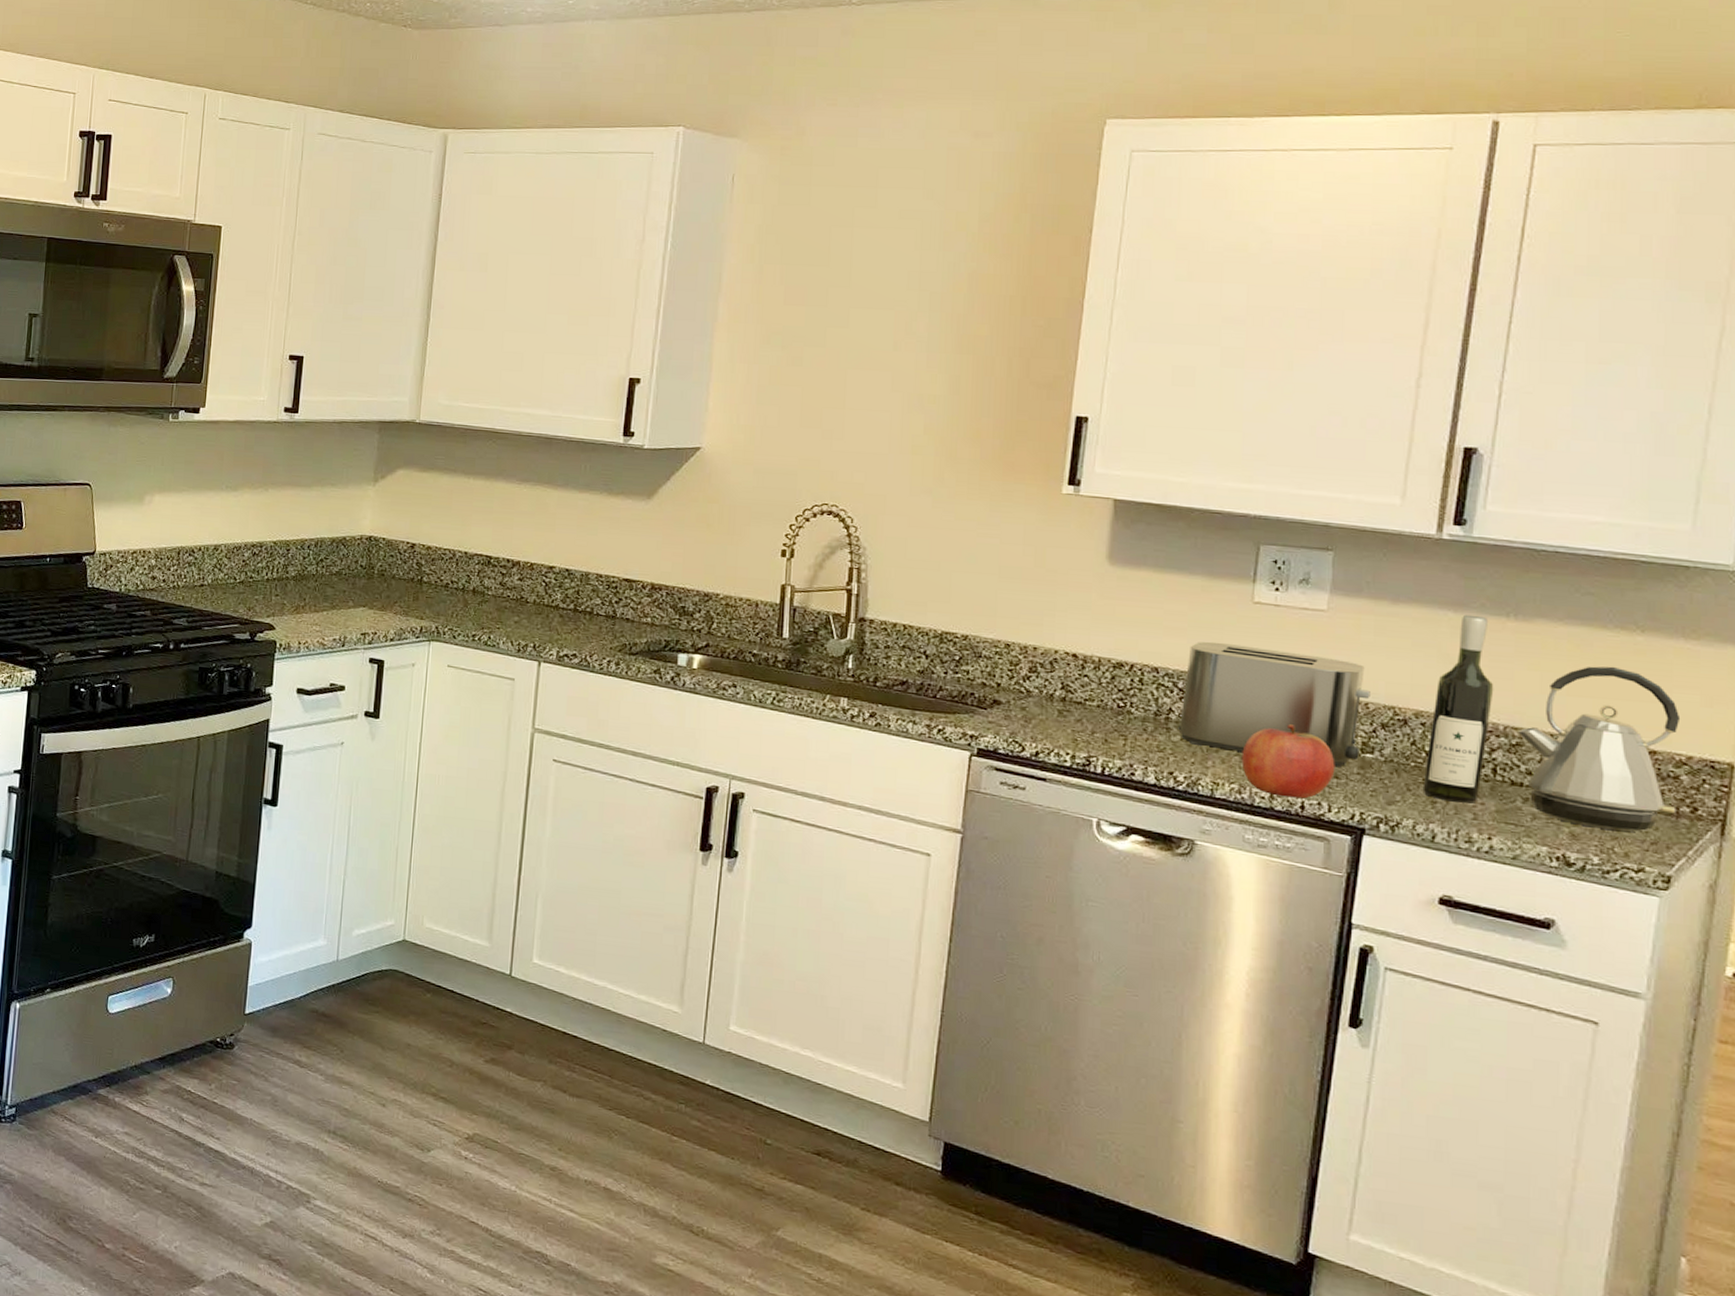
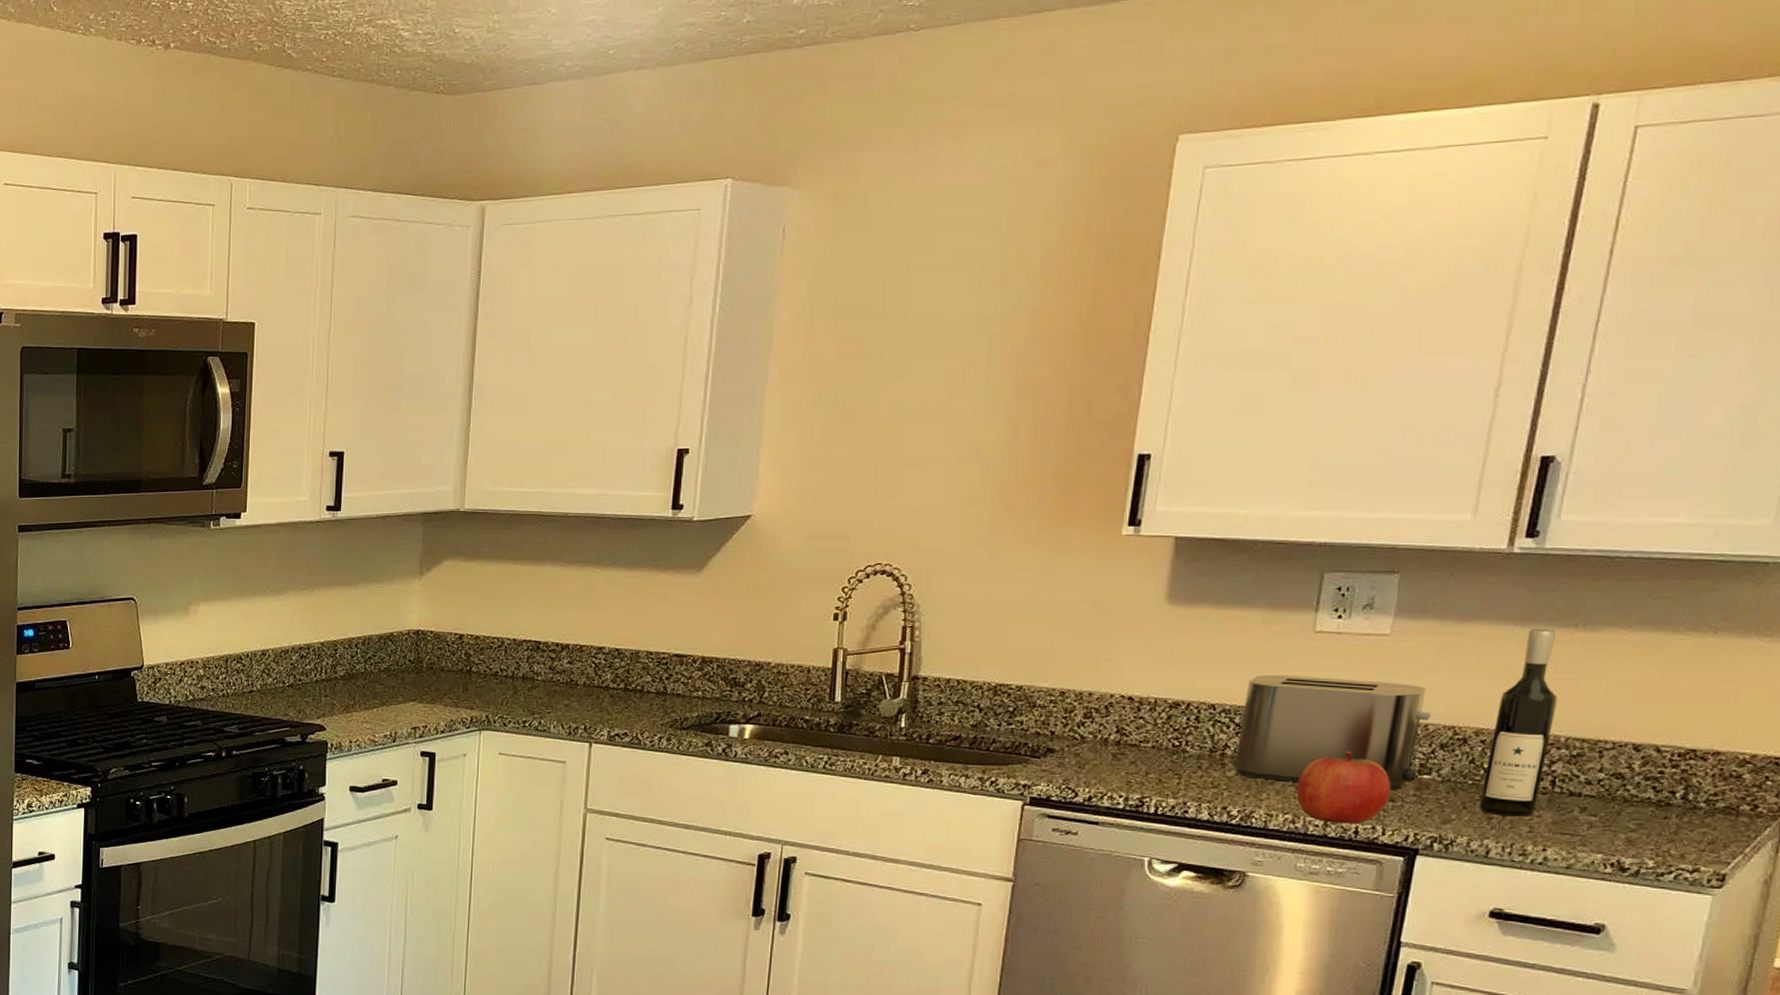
kettle: present [1518,666,1681,832] -> none [1579,670,1748,834]

